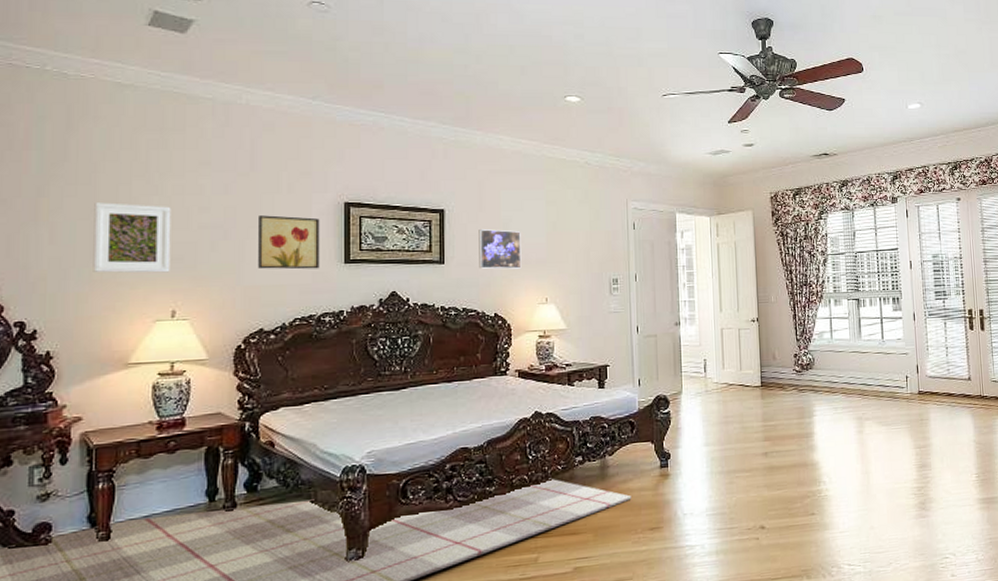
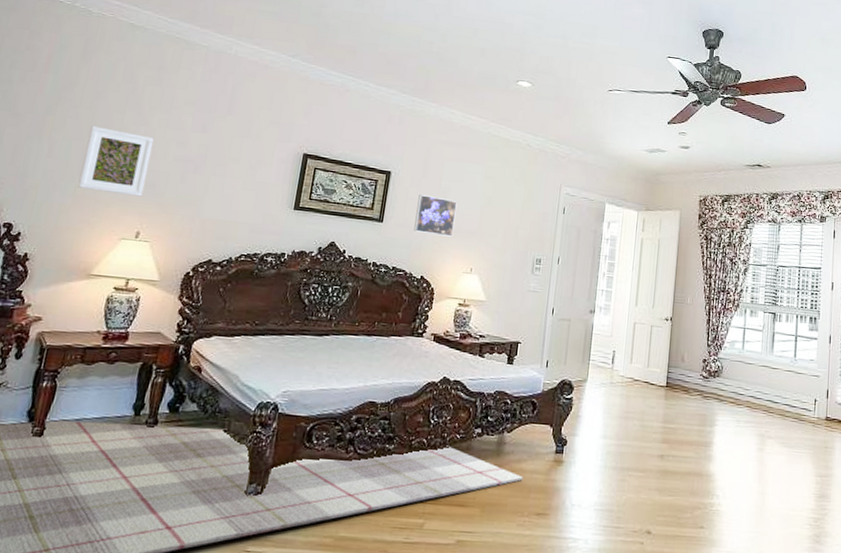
wall art: present [258,215,320,270] -> none [218,156,279,212]

